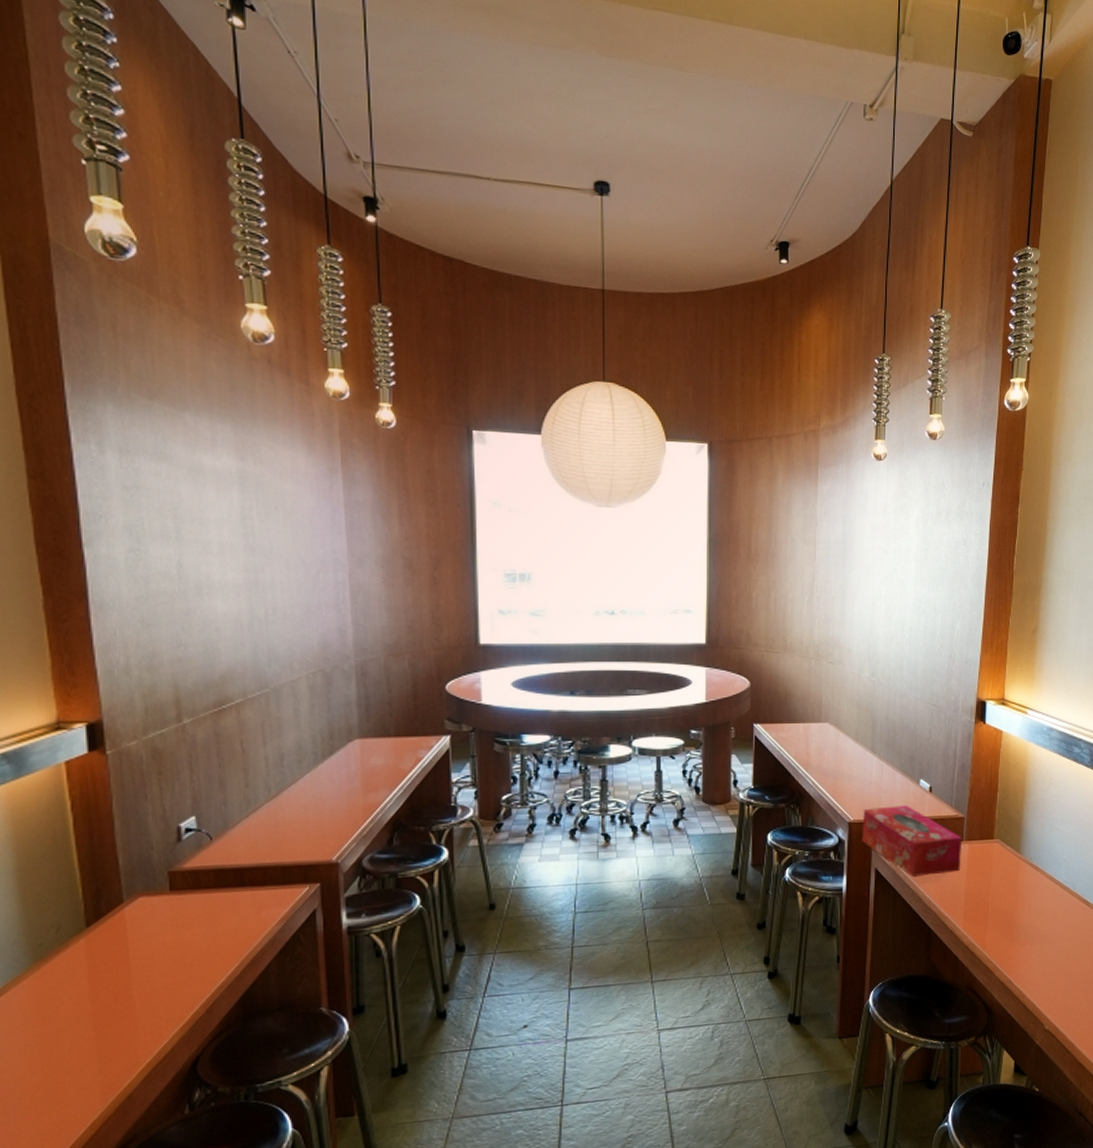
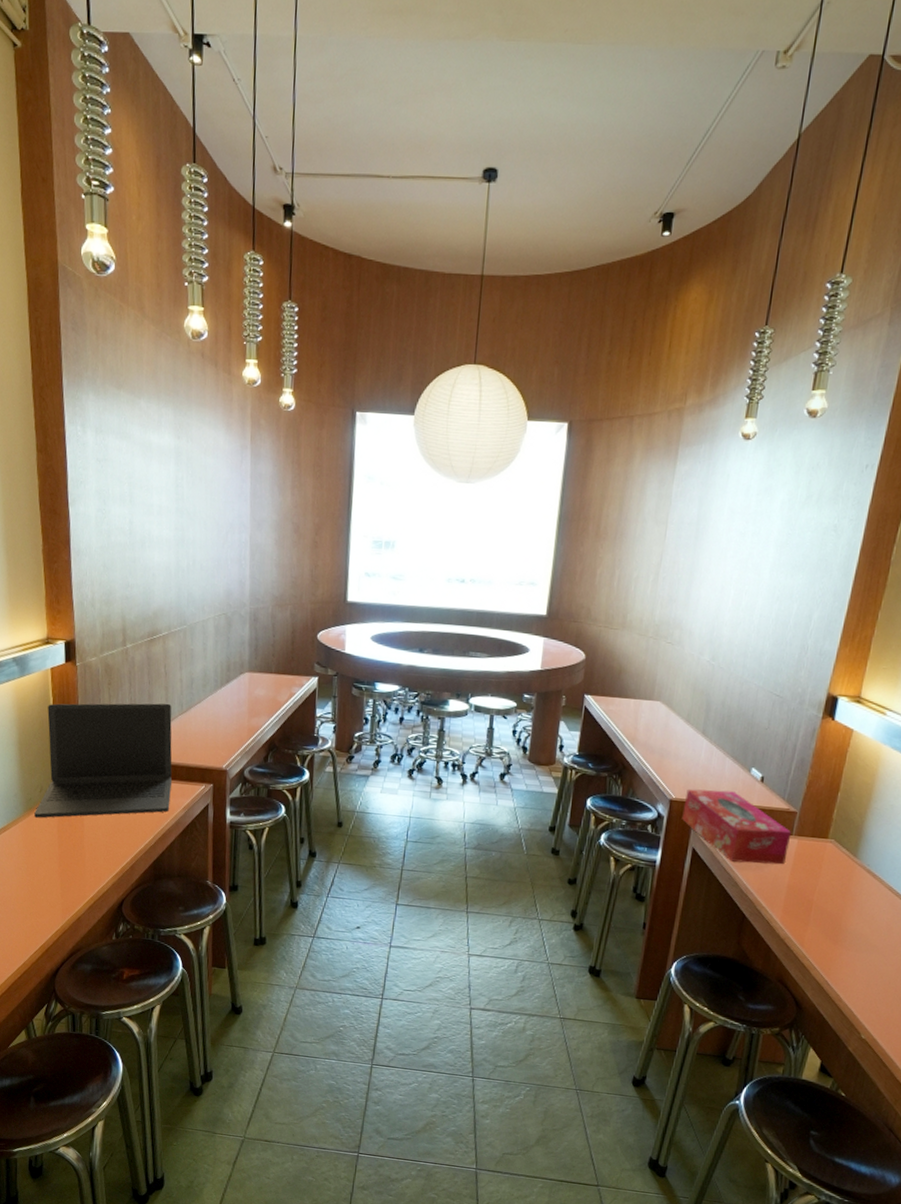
laptop: none [48,789,261,969] -> present [34,703,172,818]

